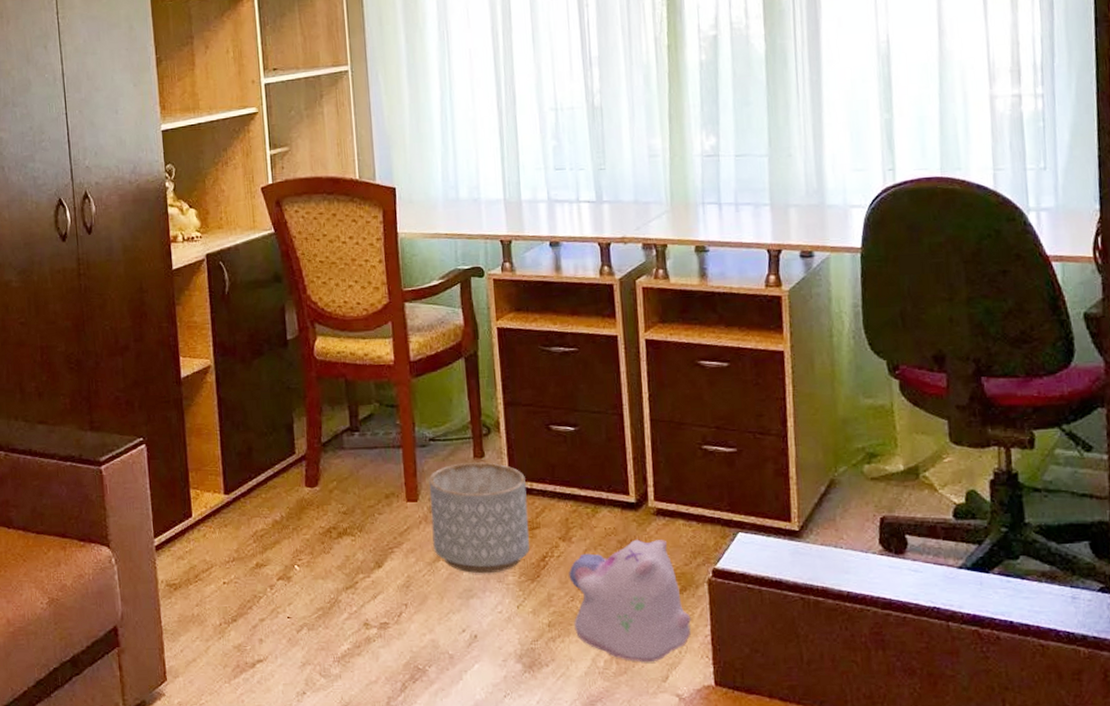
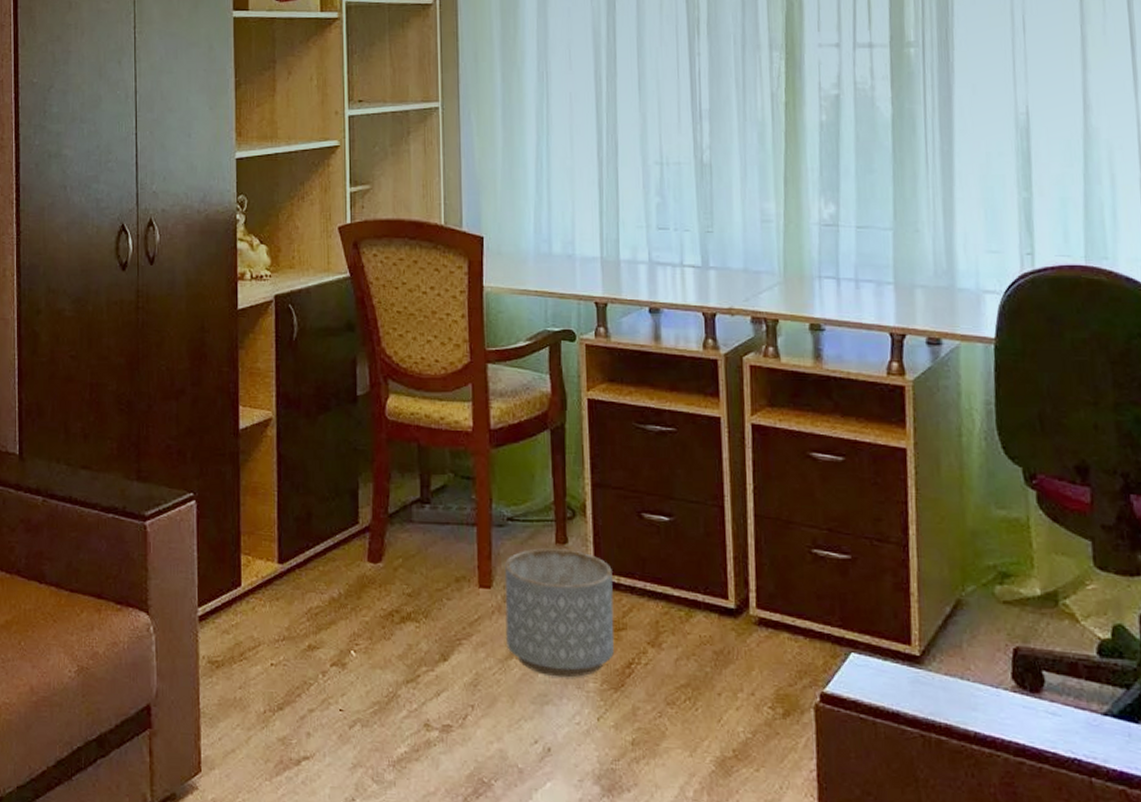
plush toy: present [569,539,691,663] -> none [657,651,794,797]

